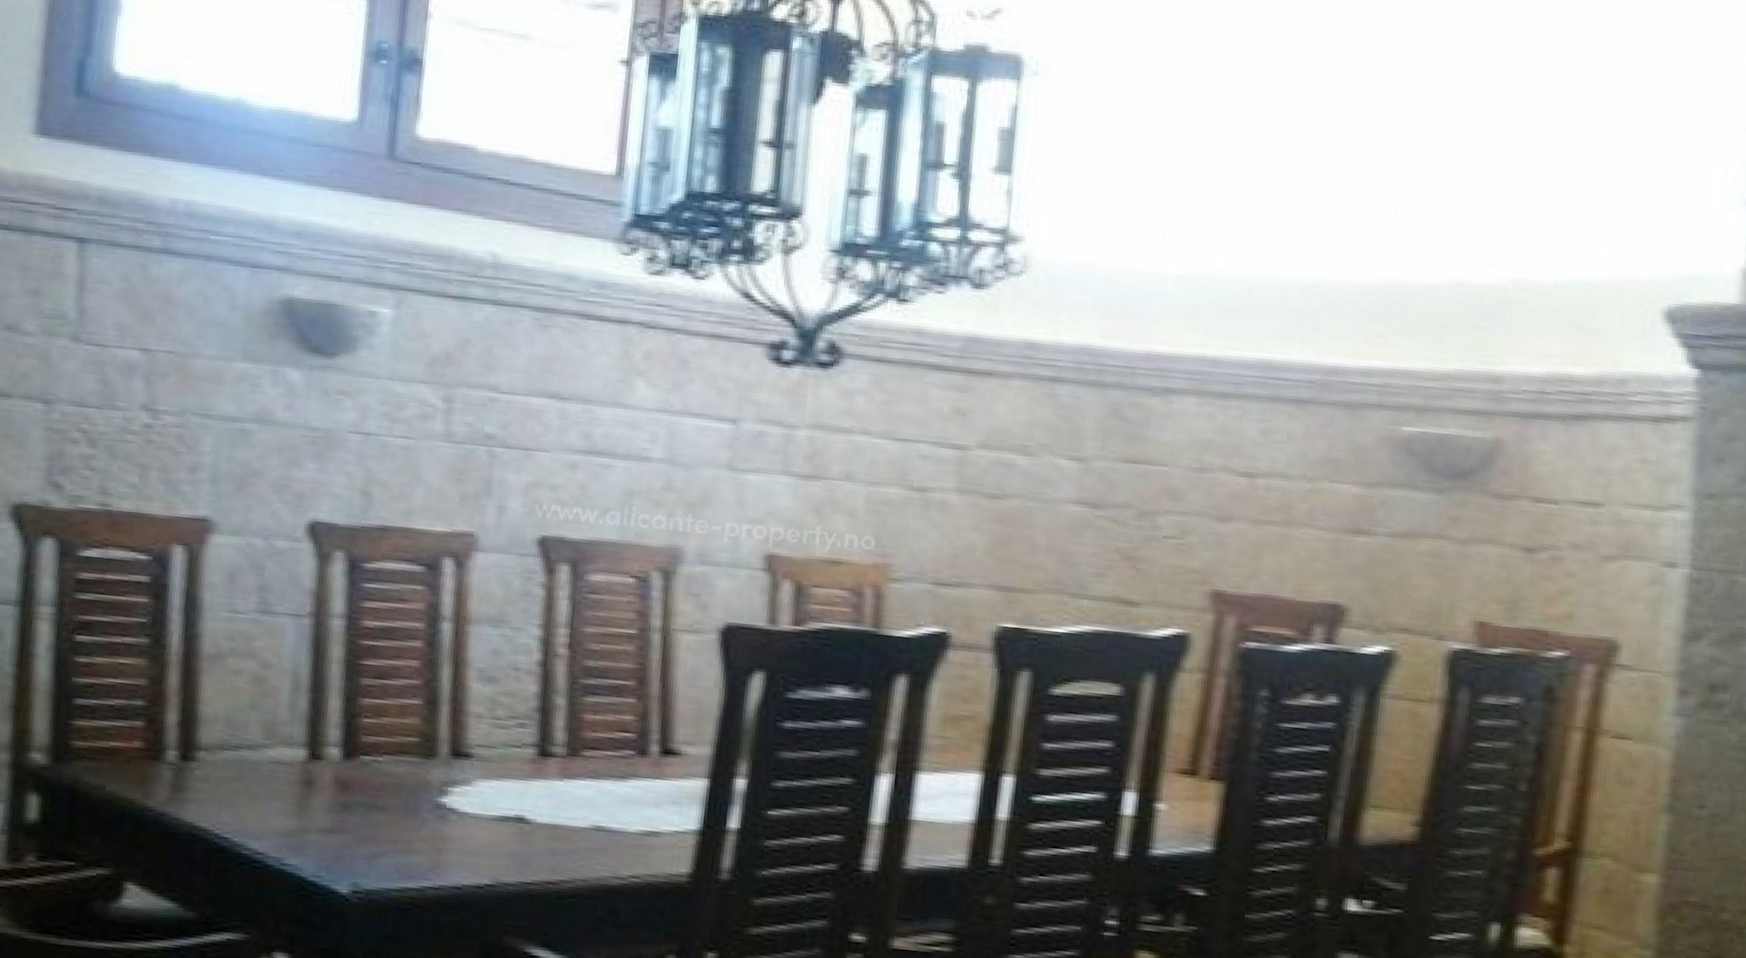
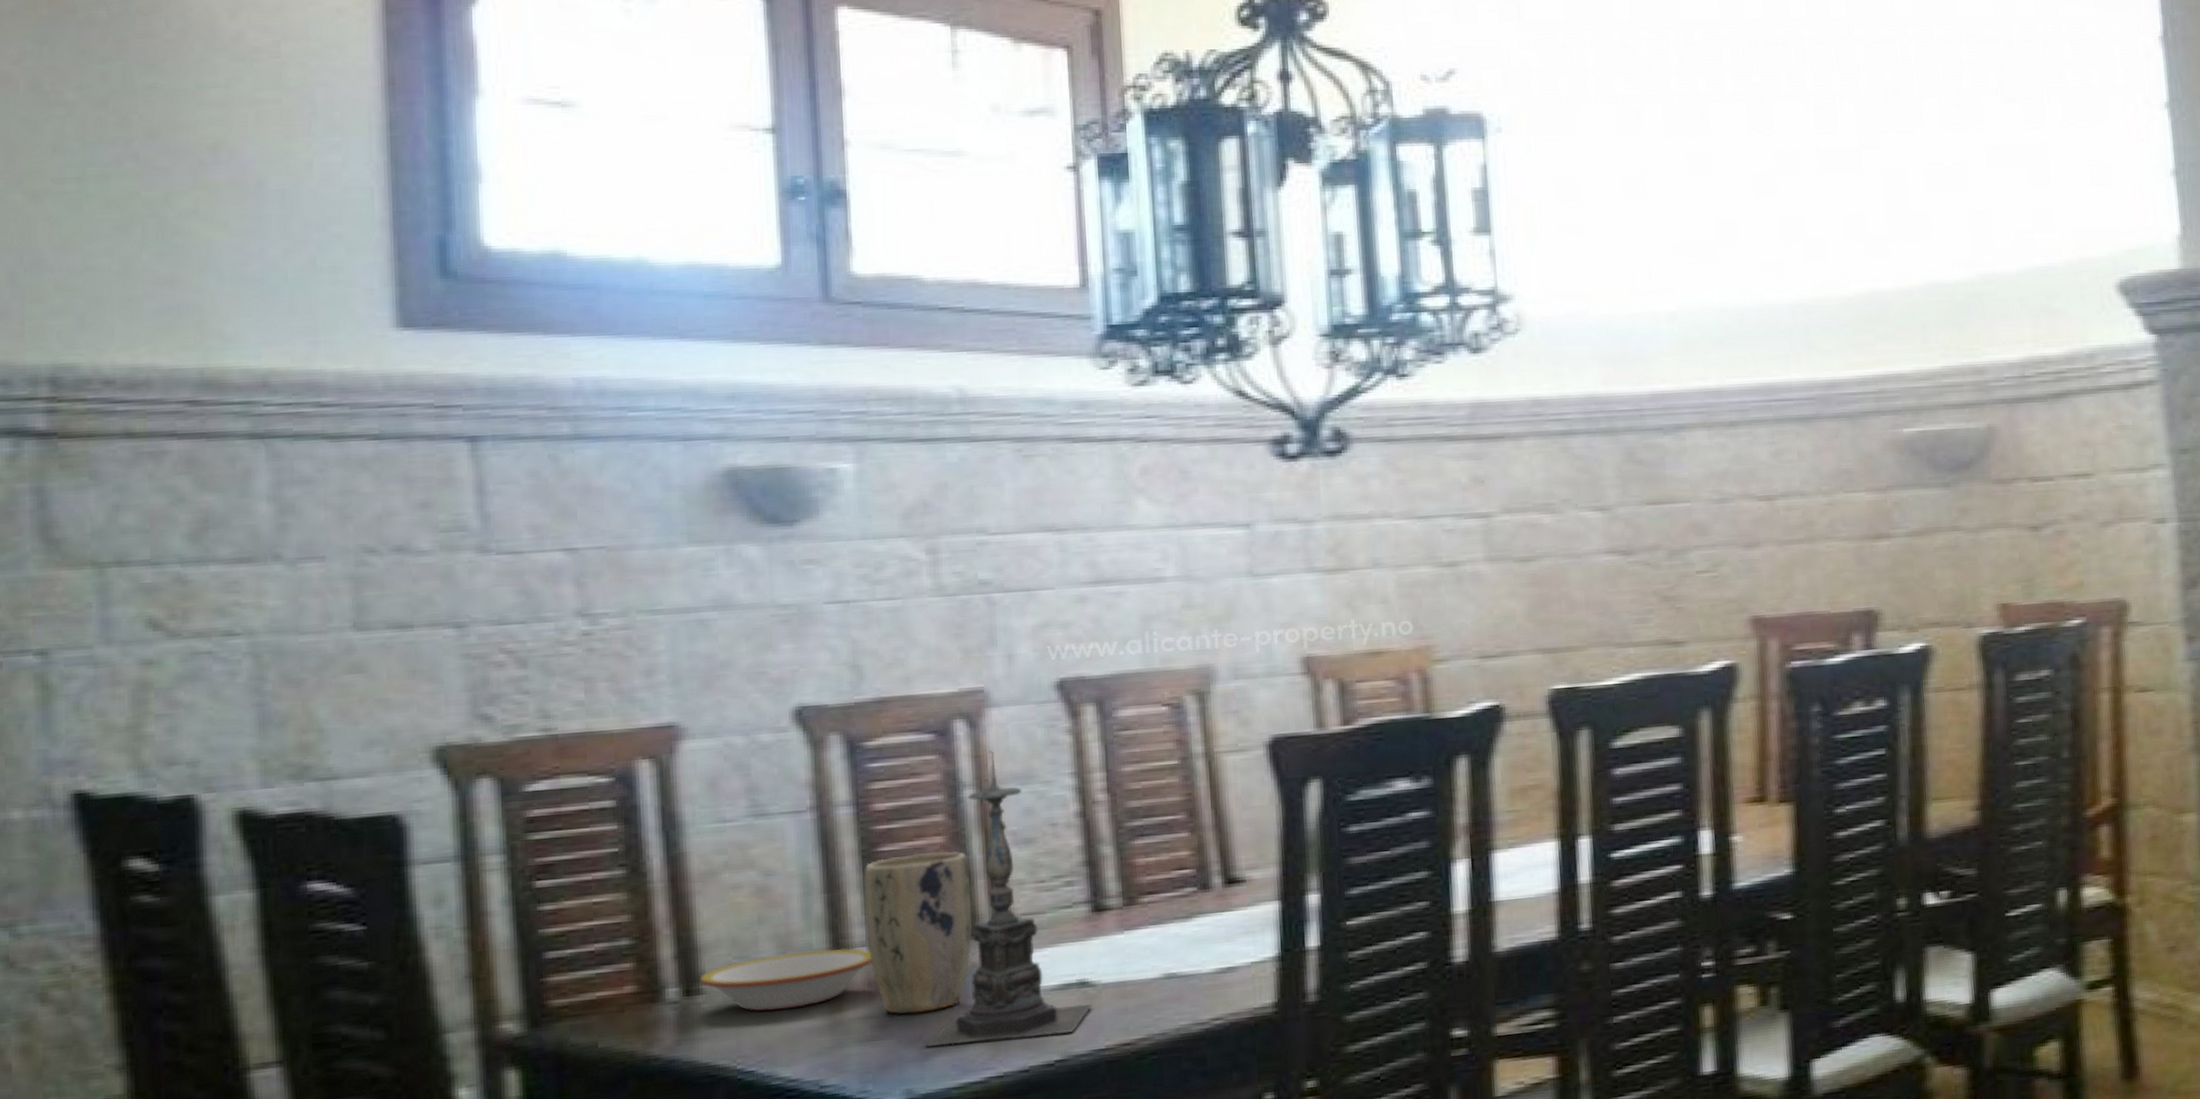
bowl: none [195,738,342,791] -> present [699,948,872,1011]
plant pot: none [339,671,437,817] -> present [863,851,972,1015]
candle holder: none [374,591,526,862] -> present [924,750,1092,1047]

